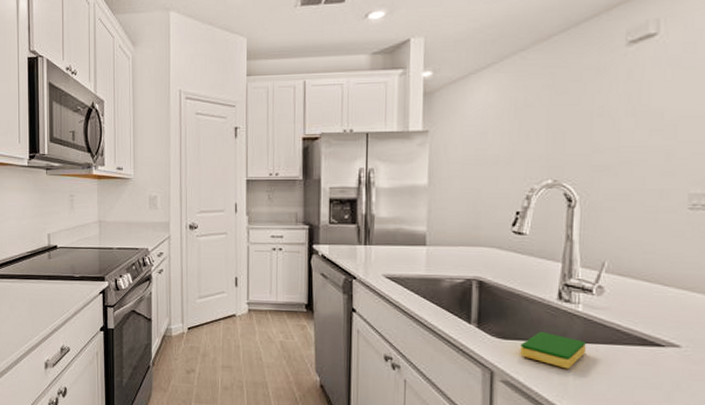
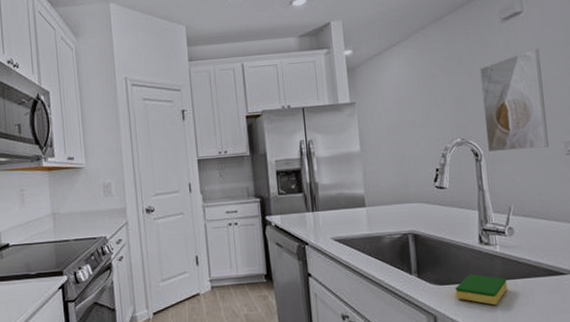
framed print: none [585,79,673,198] -> present [480,48,549,152]

